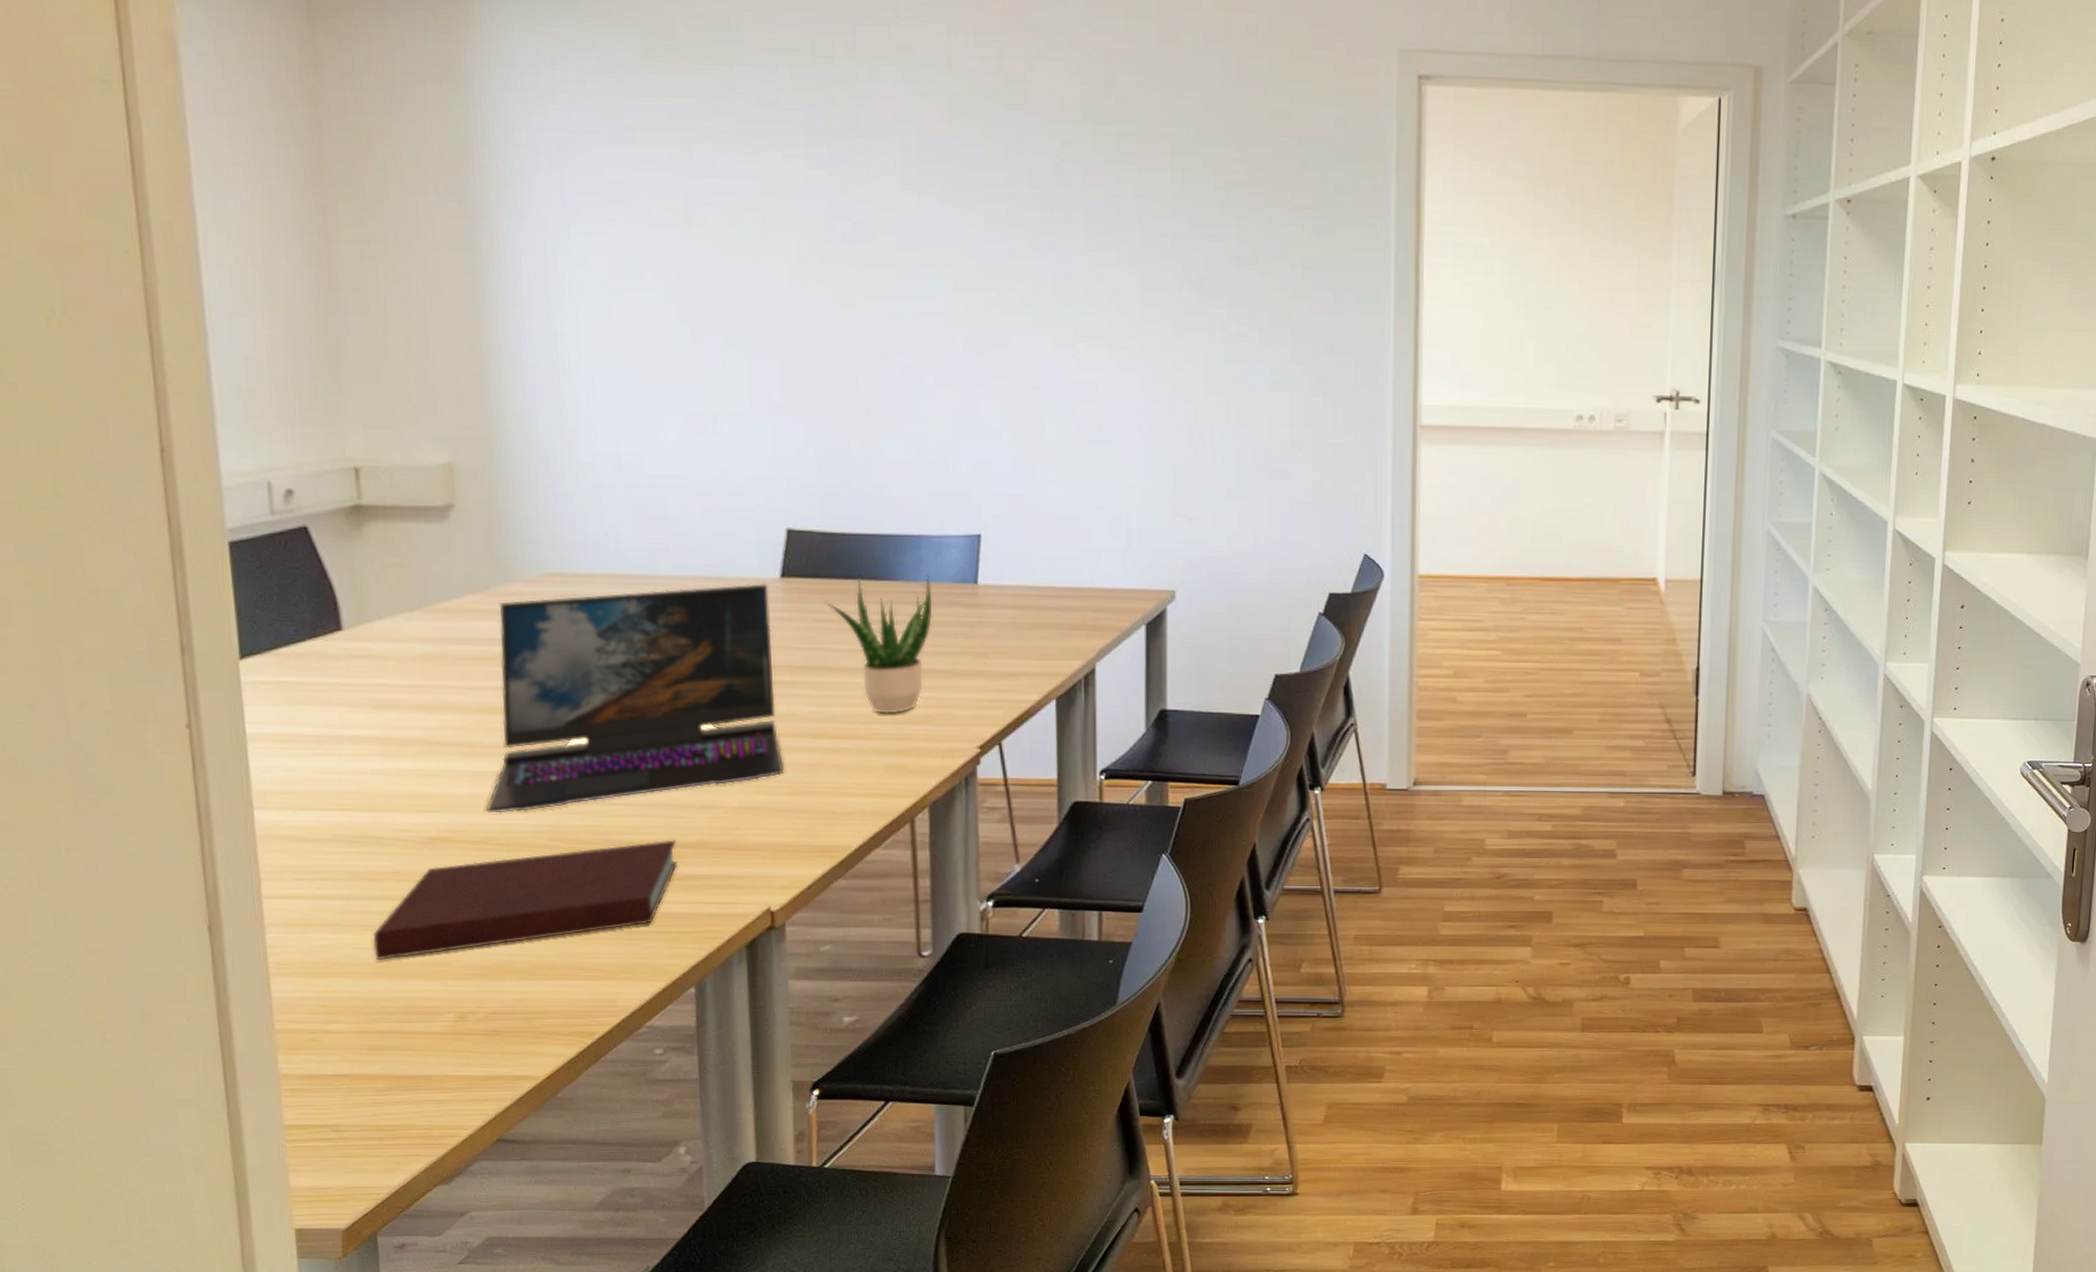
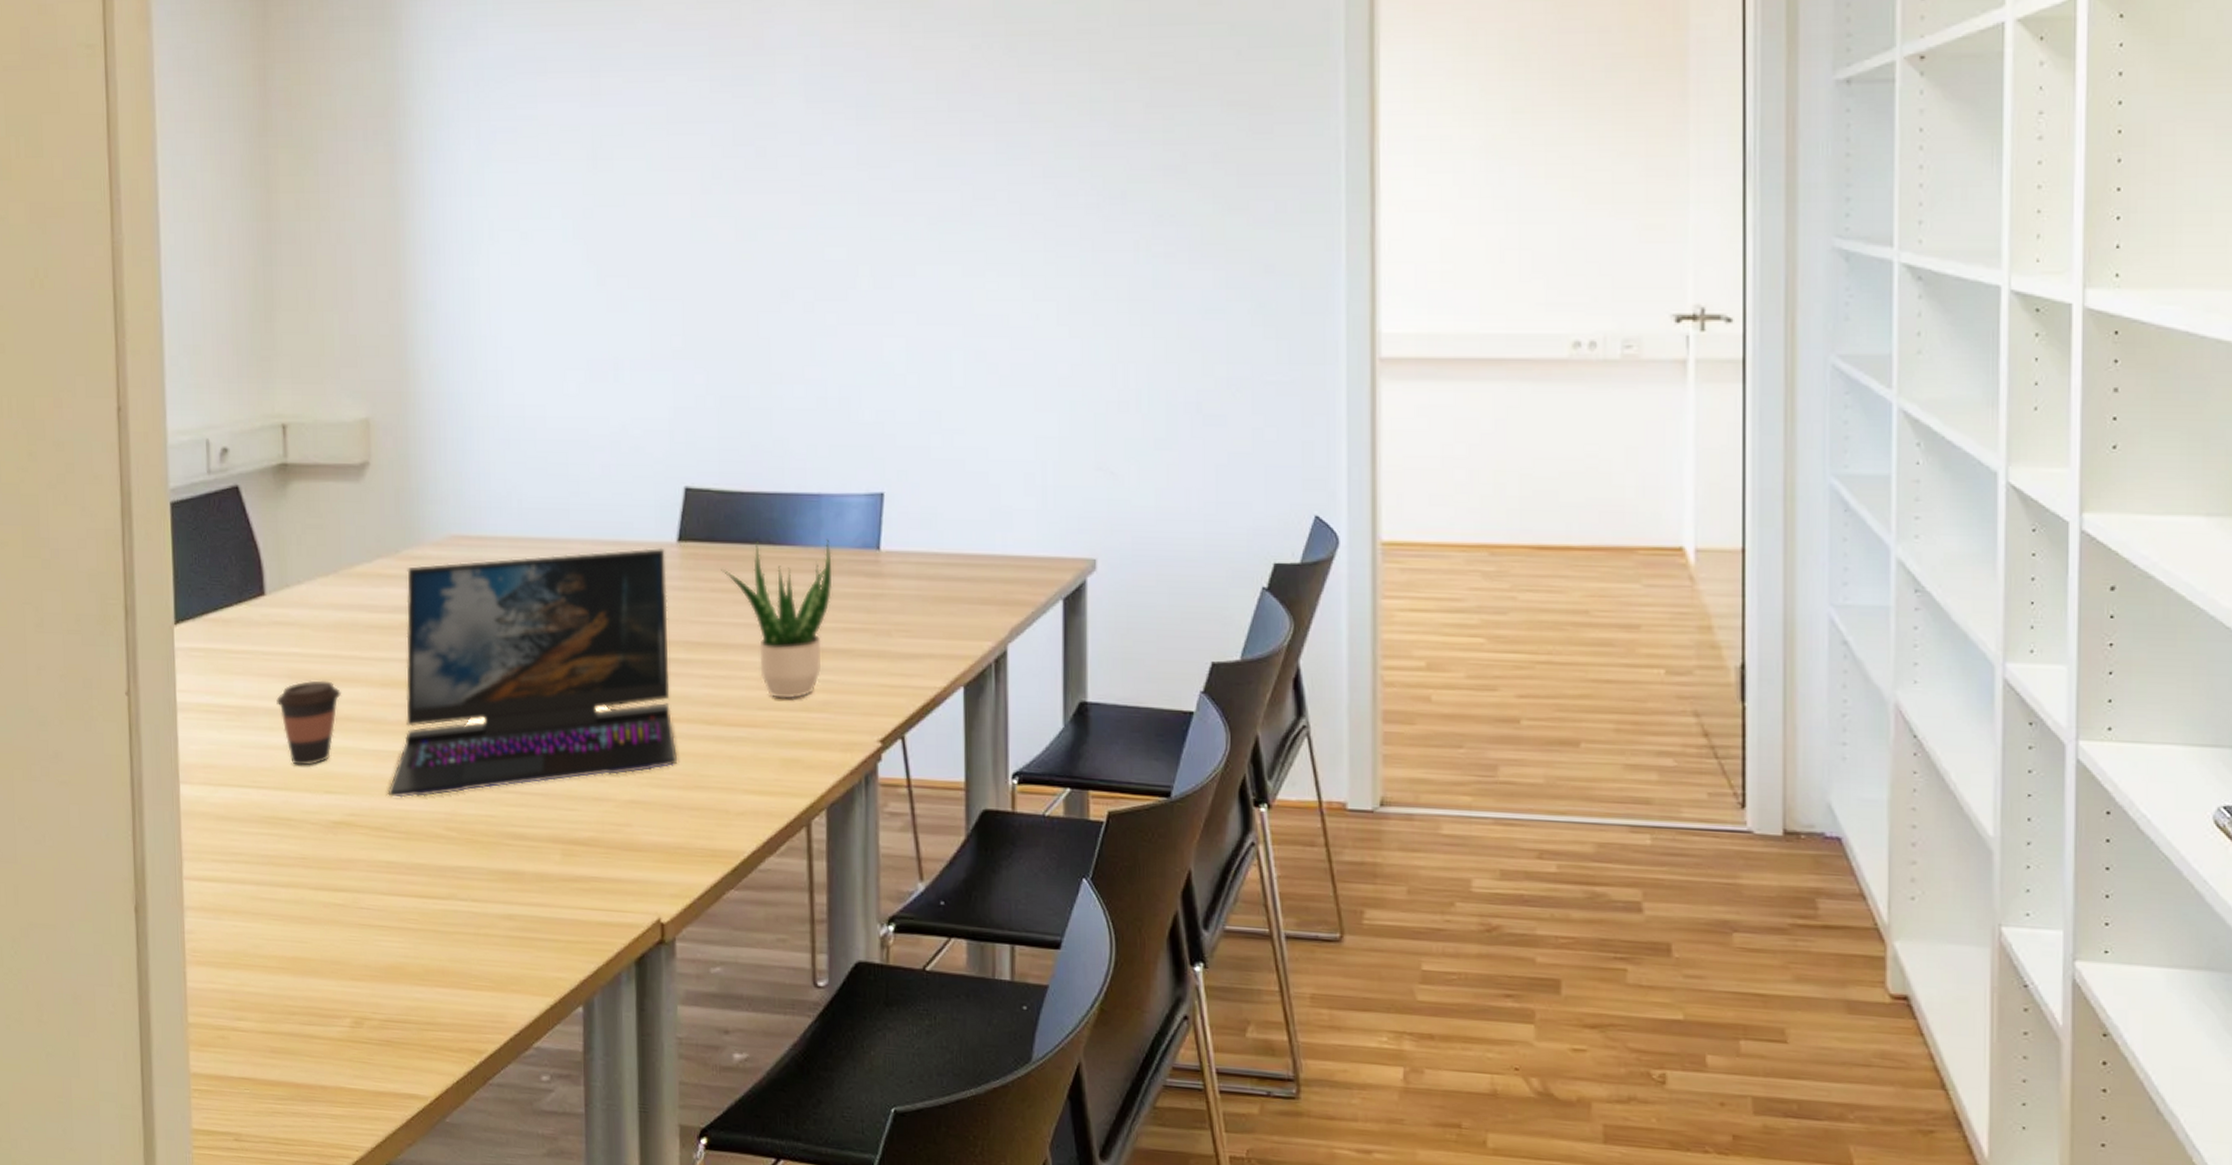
coffee cup: none [360,708,431,788] -> present [276,680,341,766]
notebook: present [373,840,679,961] -> none [280,835,570,955]

